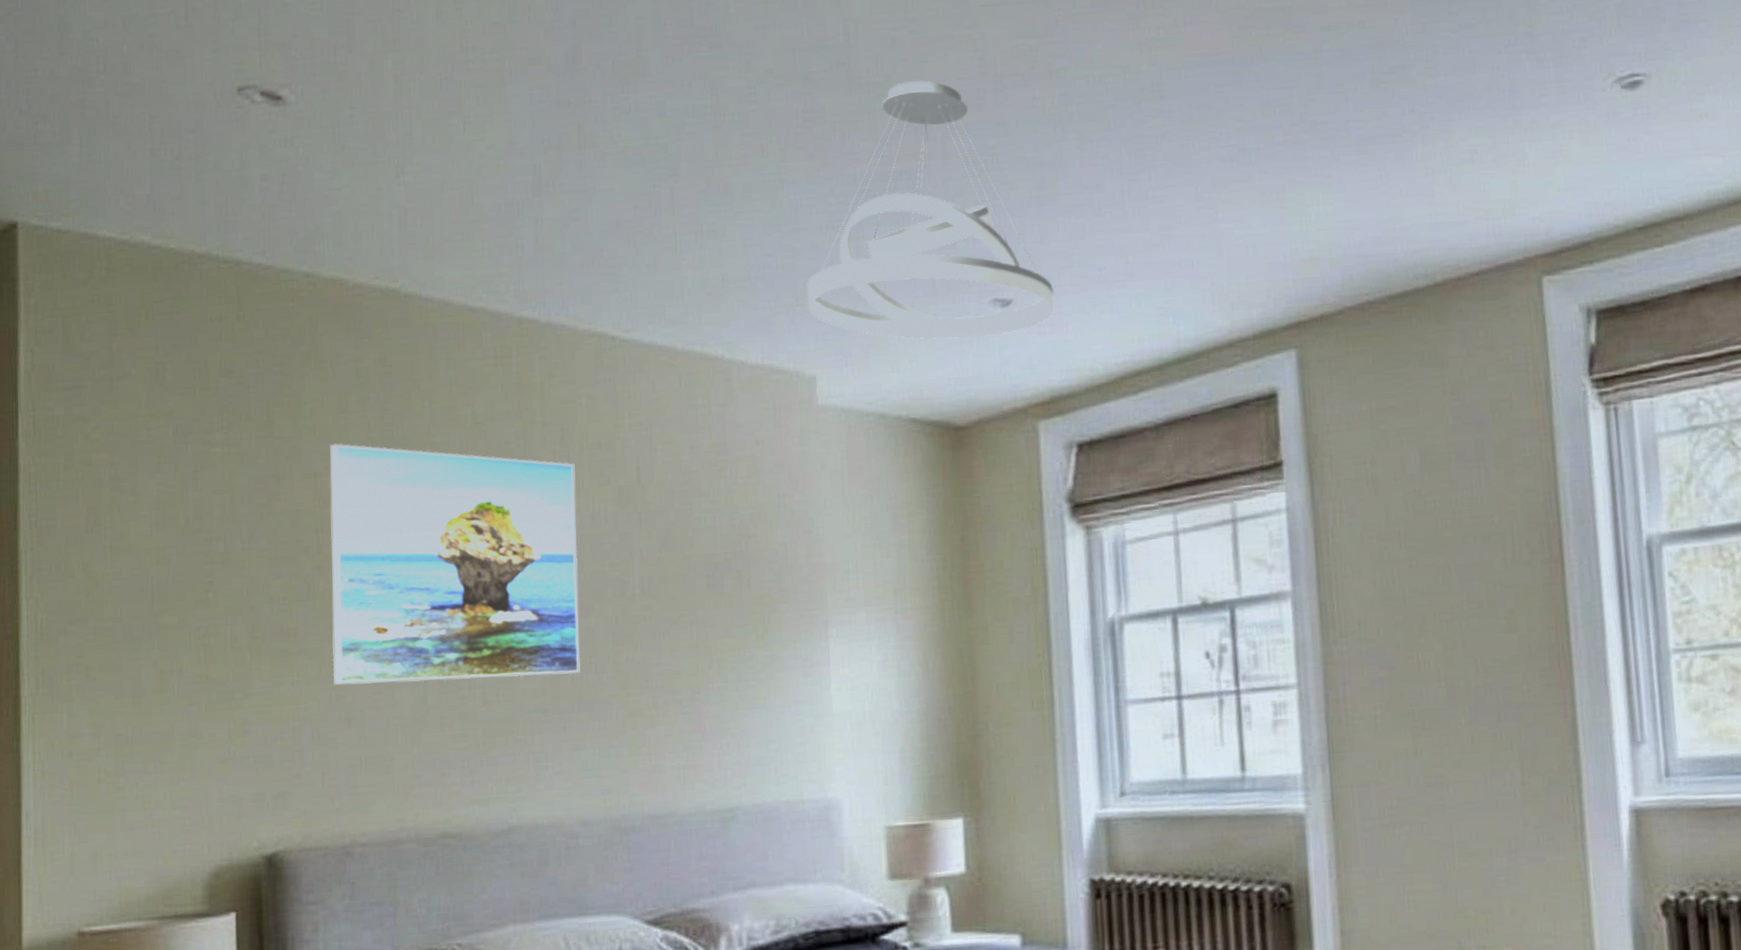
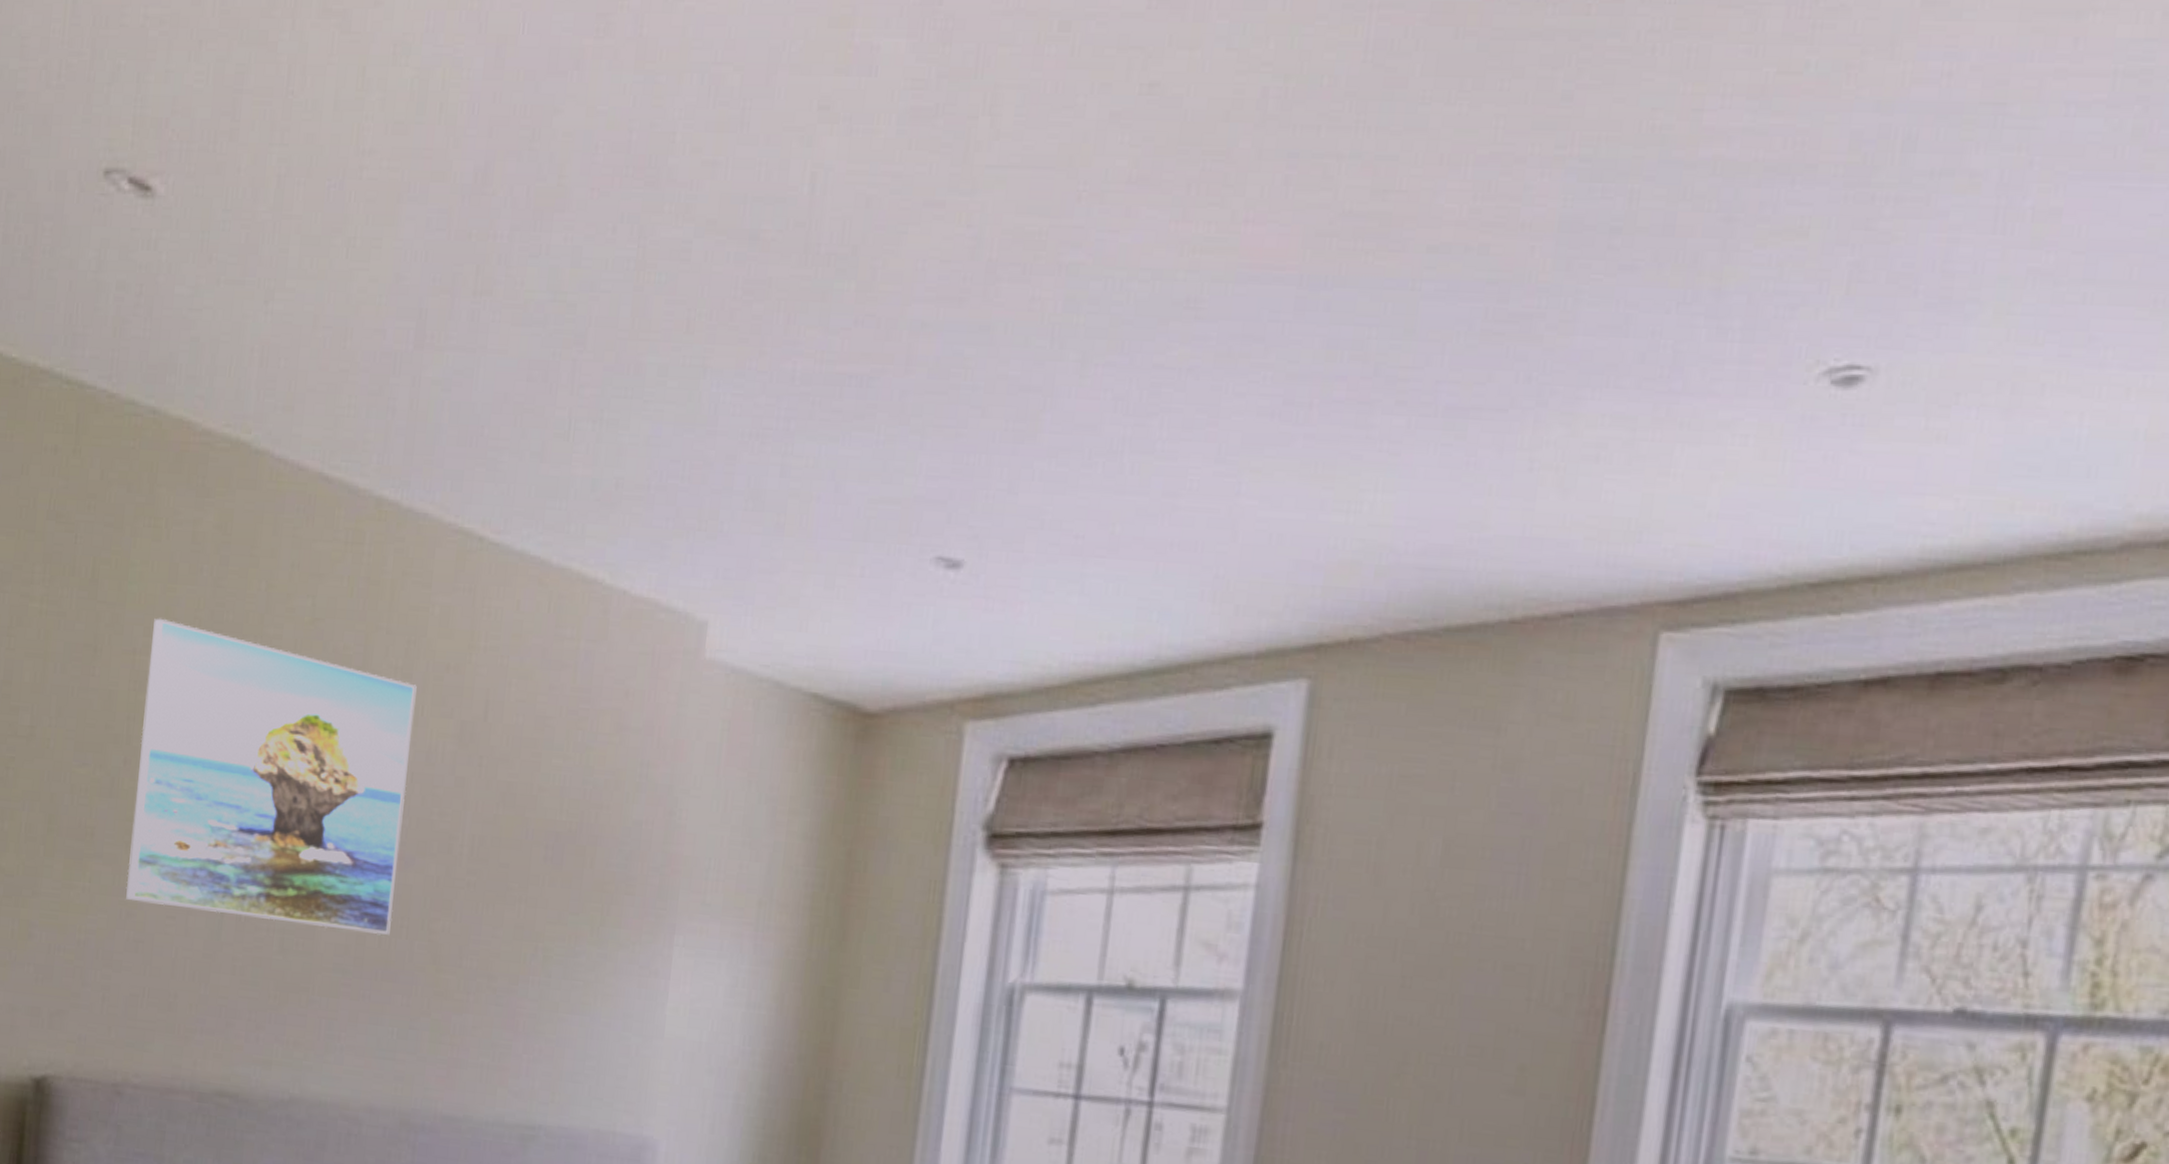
pendant light: present [806,80,1055,340] -> none [712,256,1014,604]

